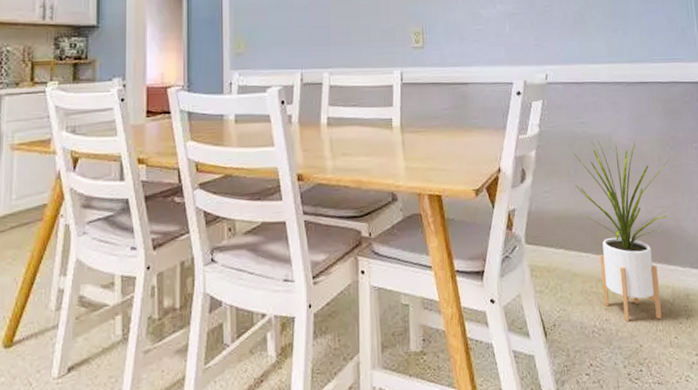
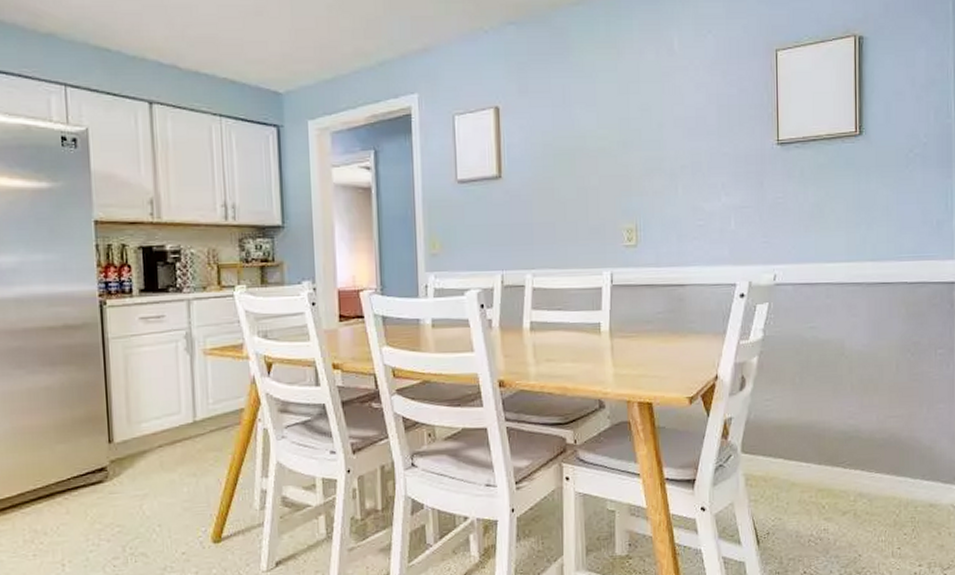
house plant: present [573,140,675,322] -> none [800,346,911,532]

